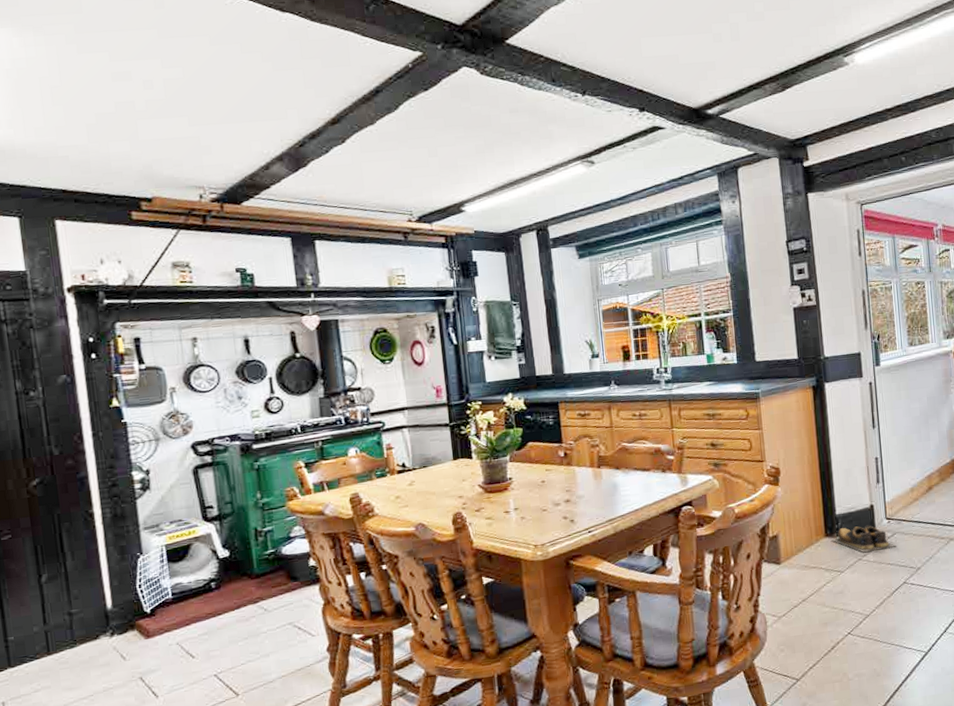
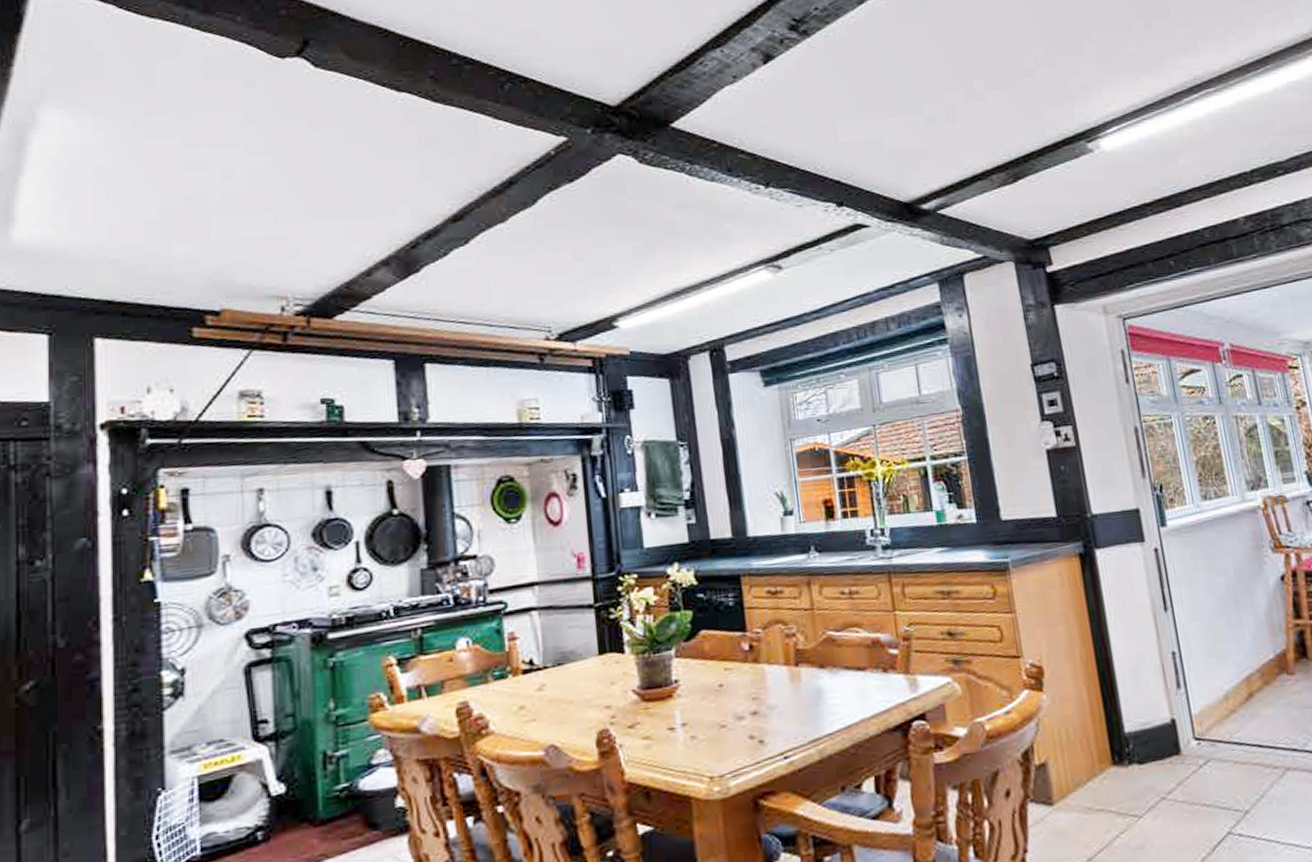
shoes: present [830,525,897,552] -> none [1120,748,1214,788]

